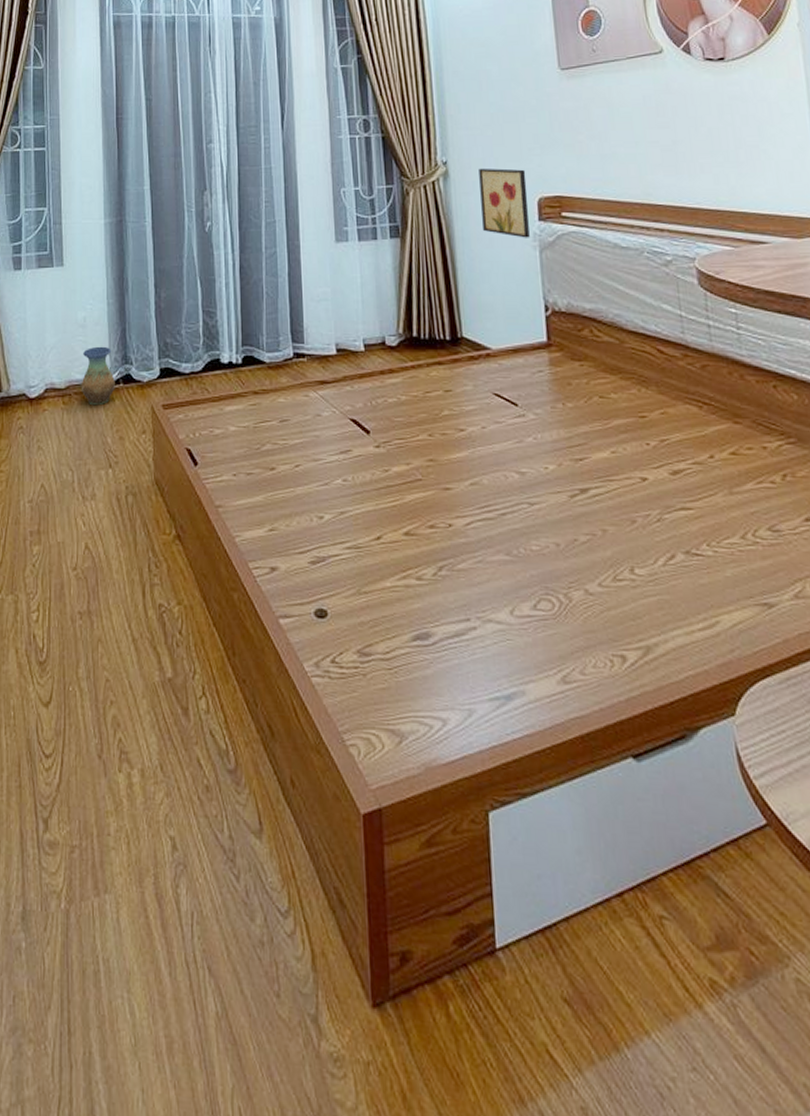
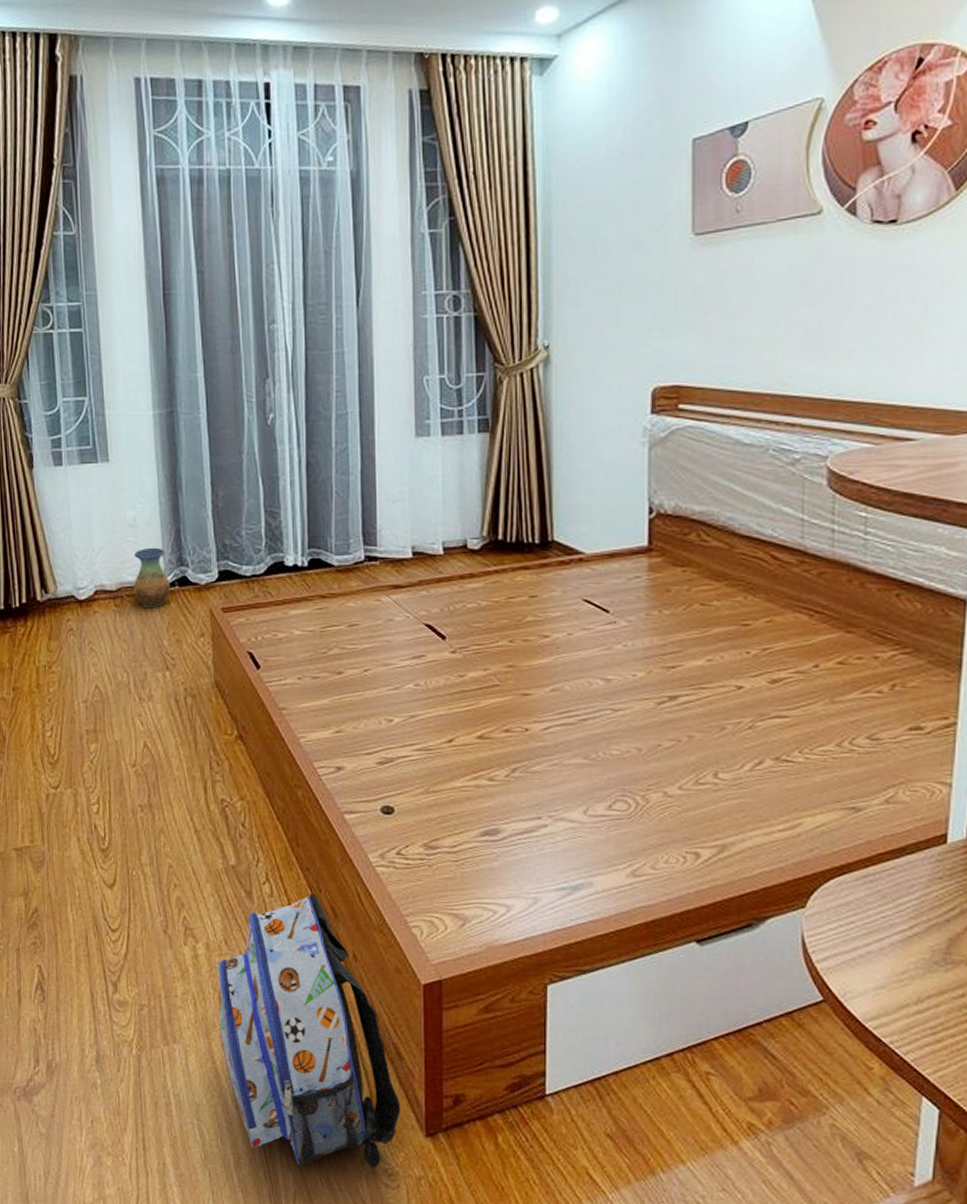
backpack: none [152,708,345,1053] -> present [217,893,401,1169]
wall art: present [479,168,530,238] -> none [586,353,641,433]

